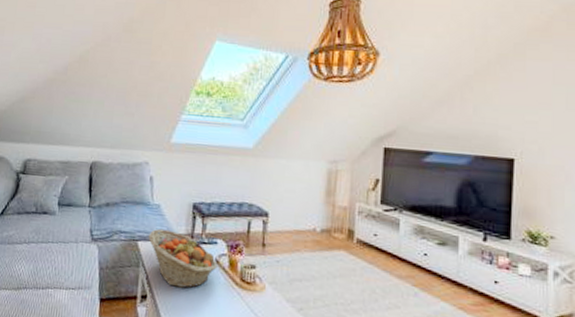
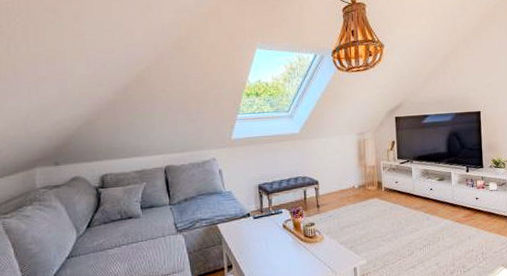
fruit basket: present [148,228,218,289] -> none [225,209,285,253]

